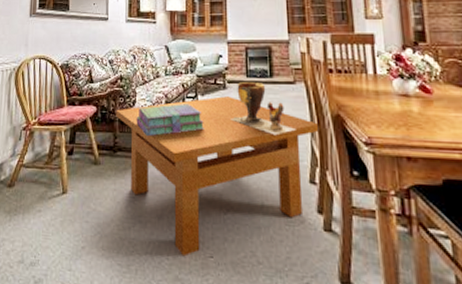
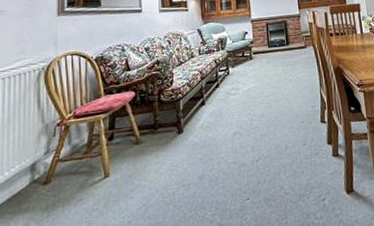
table: present [116,96,321,257] -> none [154,65,327,205]
stack of books: present [136,104,204,137] -> none [174,76,236,111]
clay pot: present [231,82,296,136] -> none [257,50,309,91]

